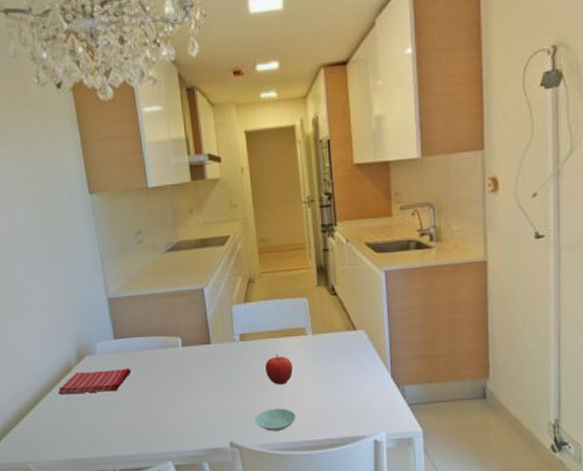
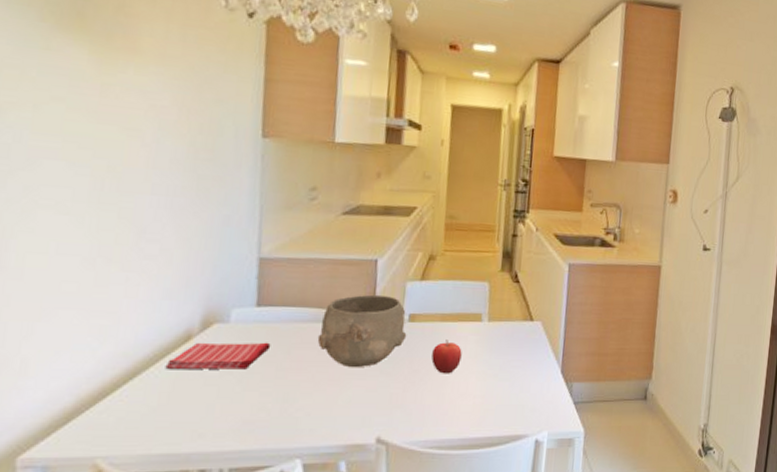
bowl: none [166,319,241,384] -> present [317,294,407,367]
saucer: present [255,408,296,431] -> none [410,400,457,426]

